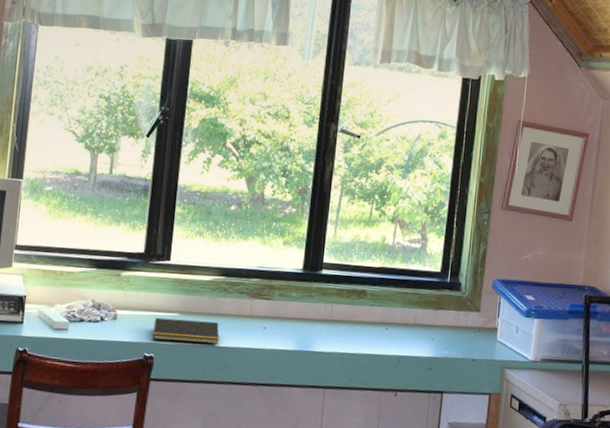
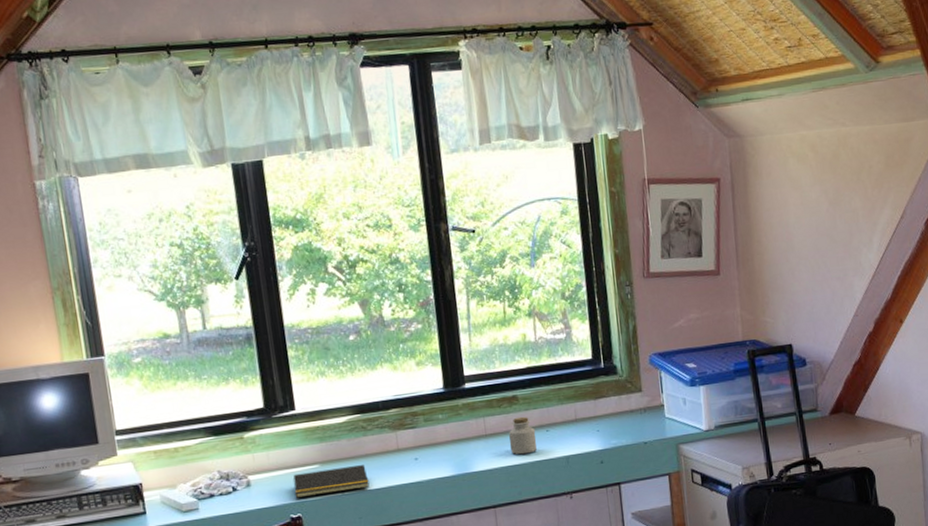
jar: none [350,310,376,346] -> present [509,416,537,455]

